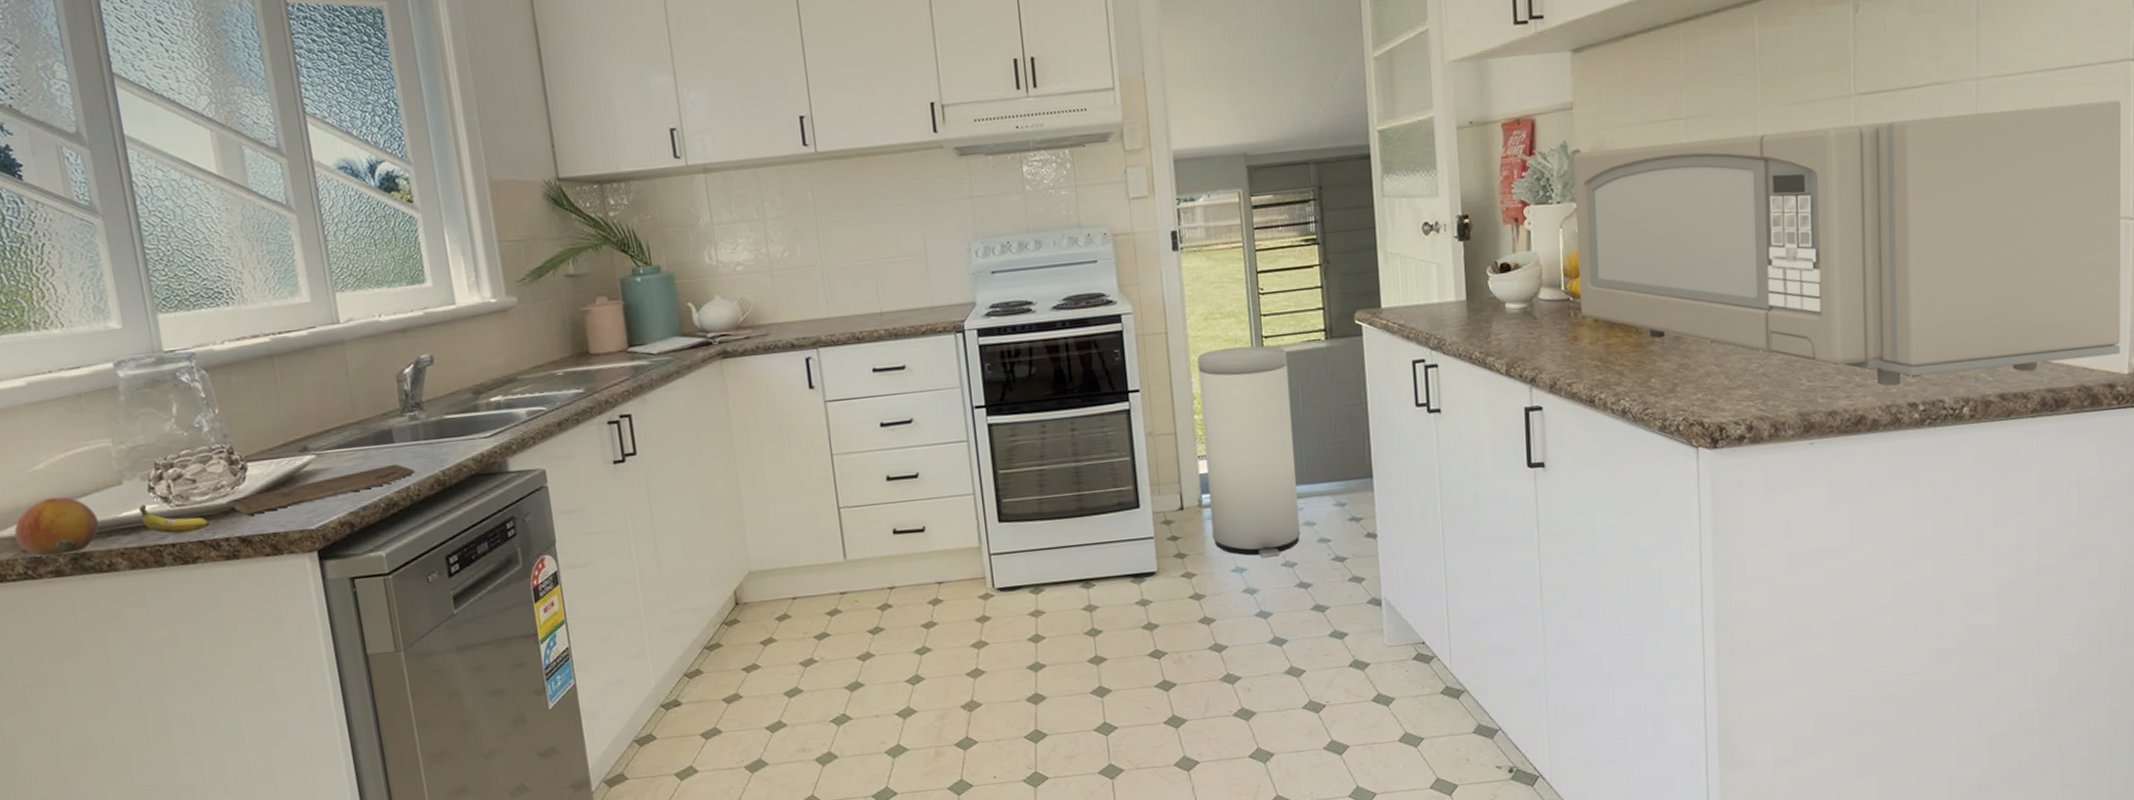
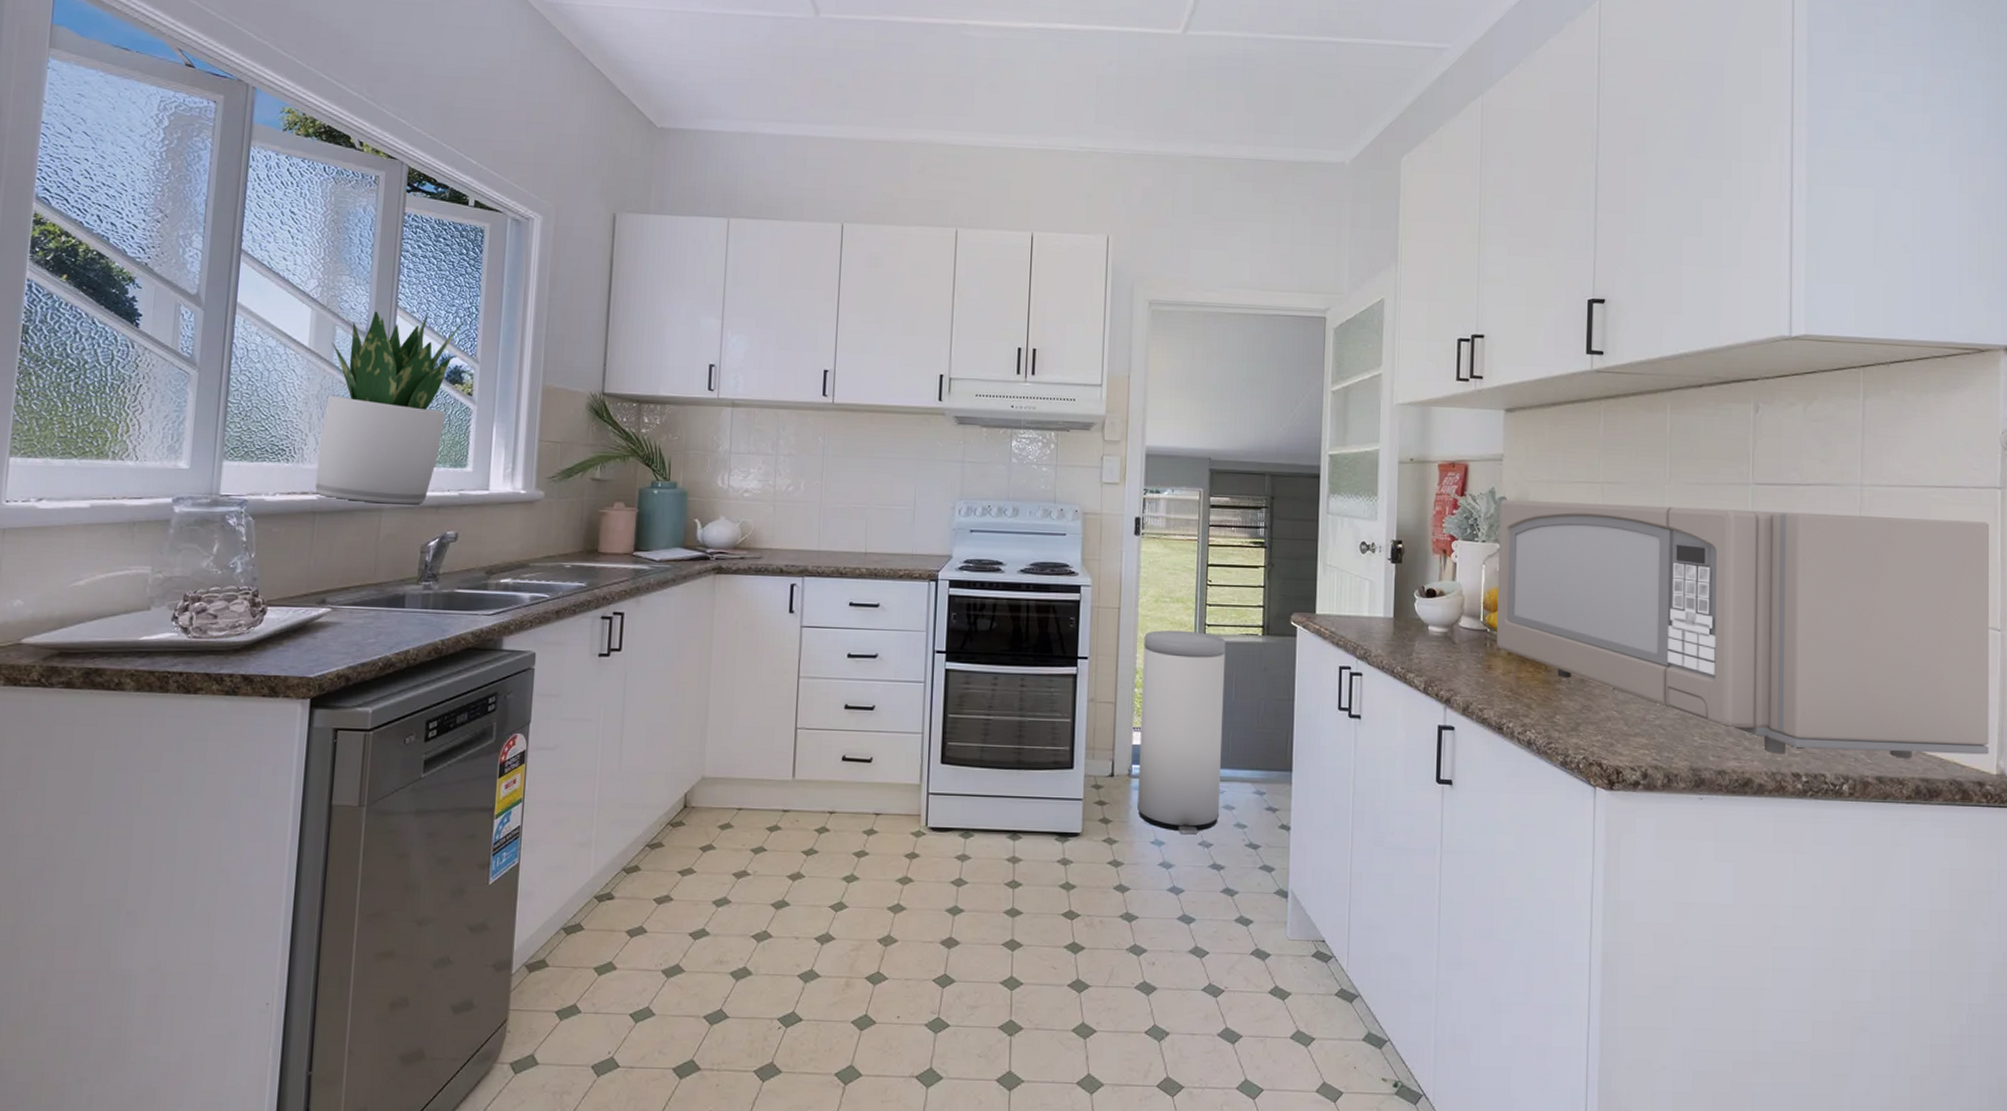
fruit: present [14,497,99,557] -> none [39,613,119,668]
fruit: present [138,504,209,534] -> none [158,631,219,664]
cutting board: present [225,464,415,516] -> none [238,627,417,656]
planter: none [242,115,392,338] -> present [315,311,464,505]

